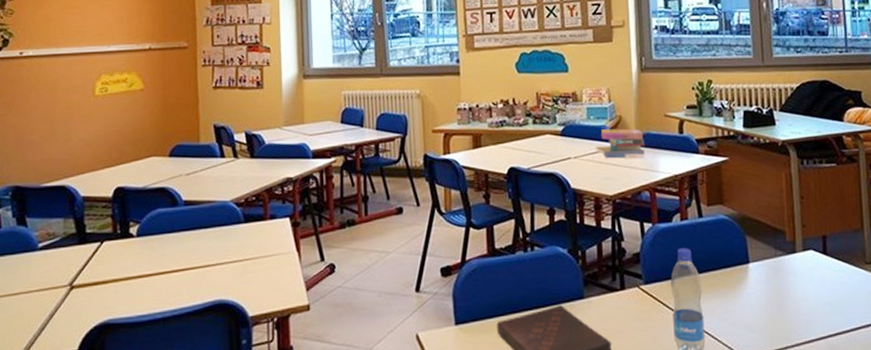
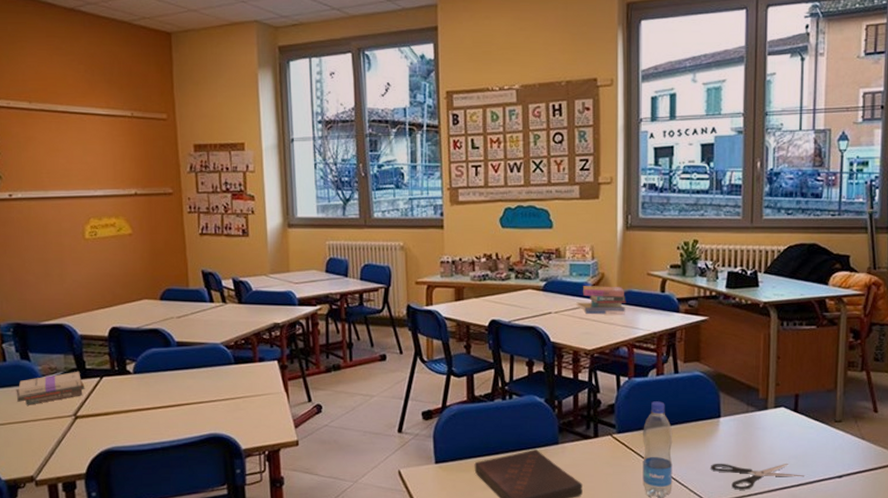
books: none [8,236,84,276] -> present [16,371,85,405]
scissors: none [743,311,841,342] -> present [711,463,804,490]

